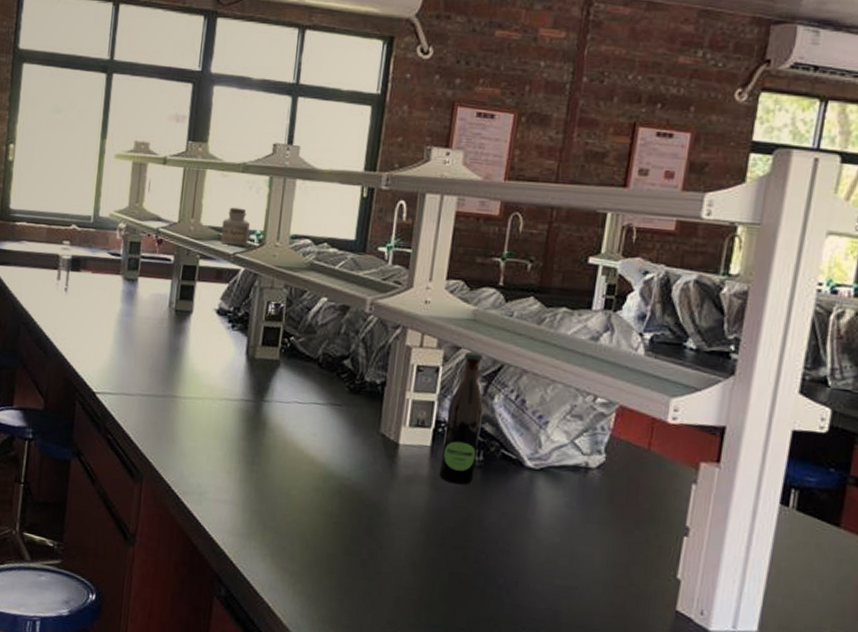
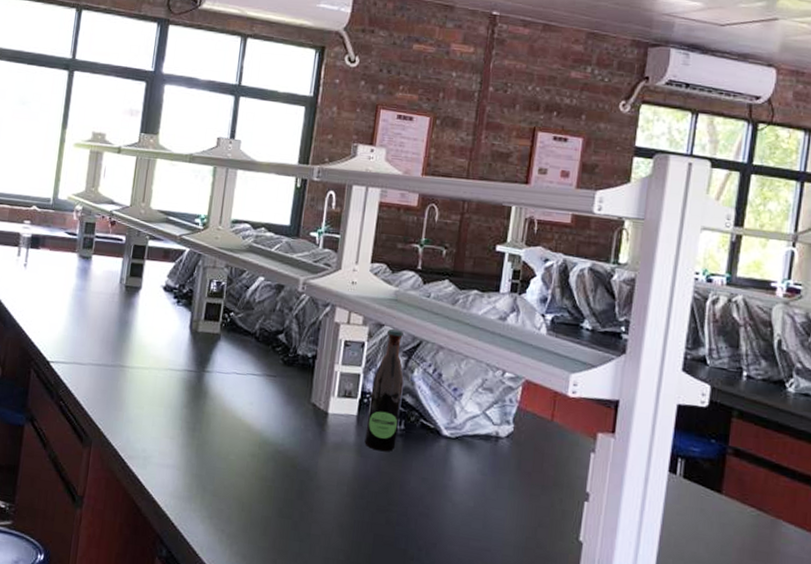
jar: present [220,207,250,246] -> none [168,193,195,229]

